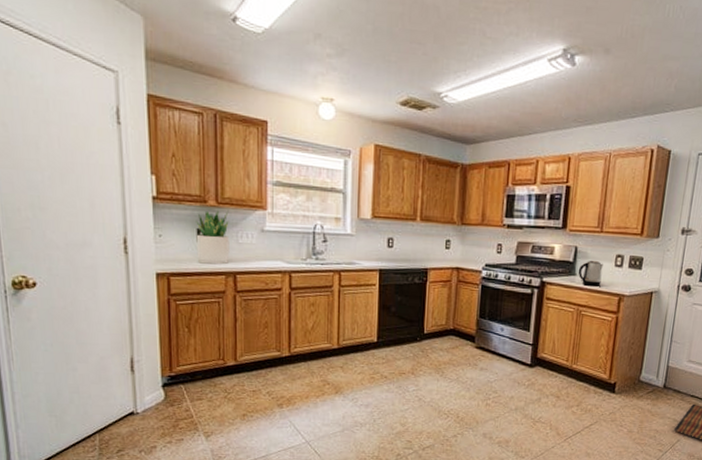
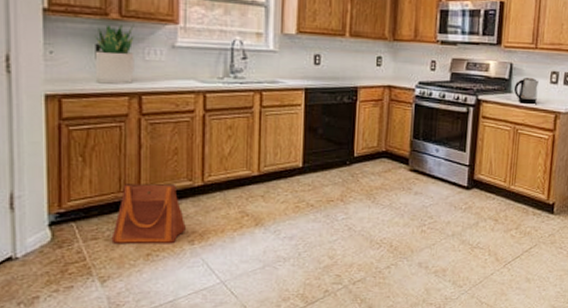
shopping bag: none [213,353,275,406] -> present [111,184,186,243]

